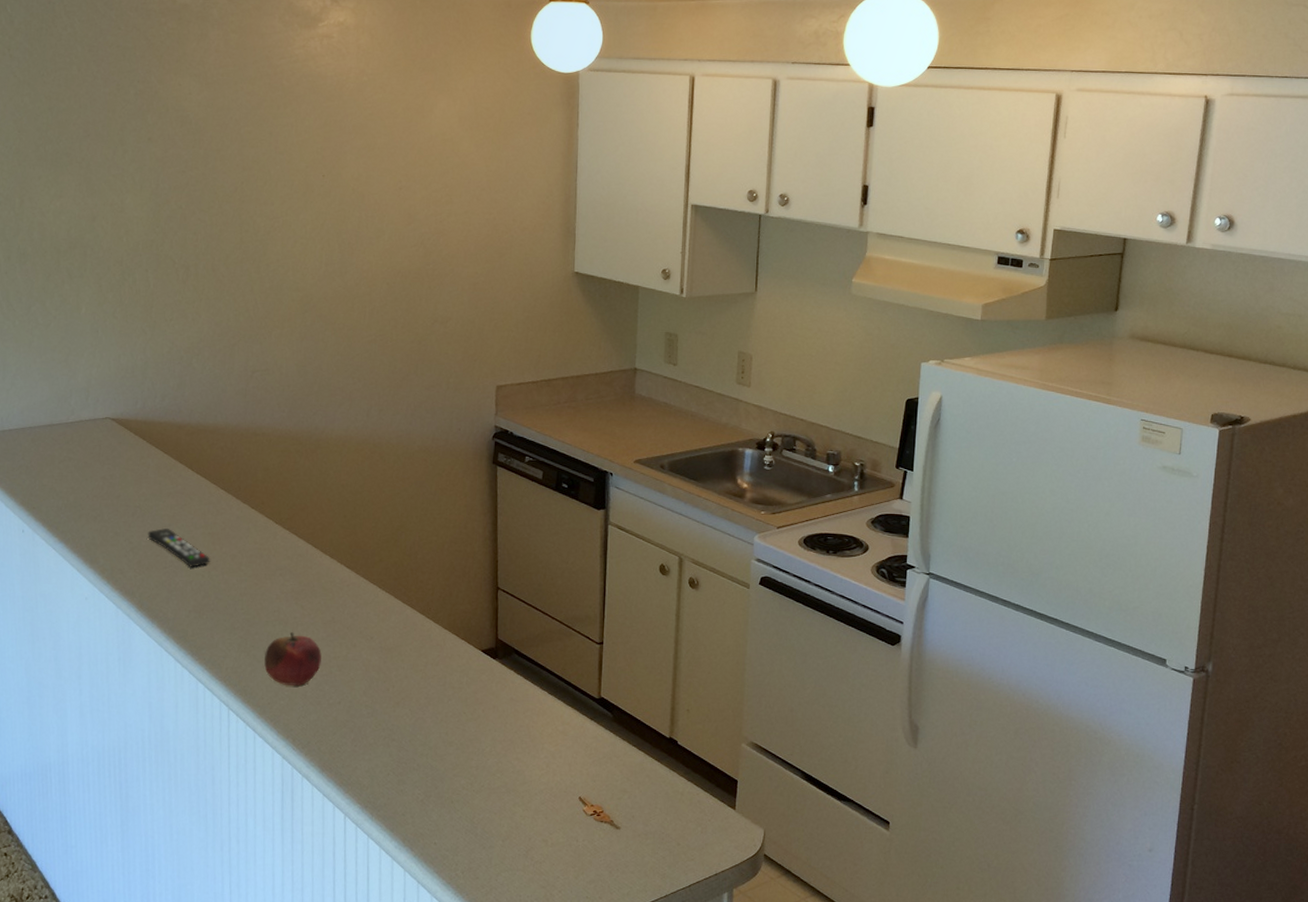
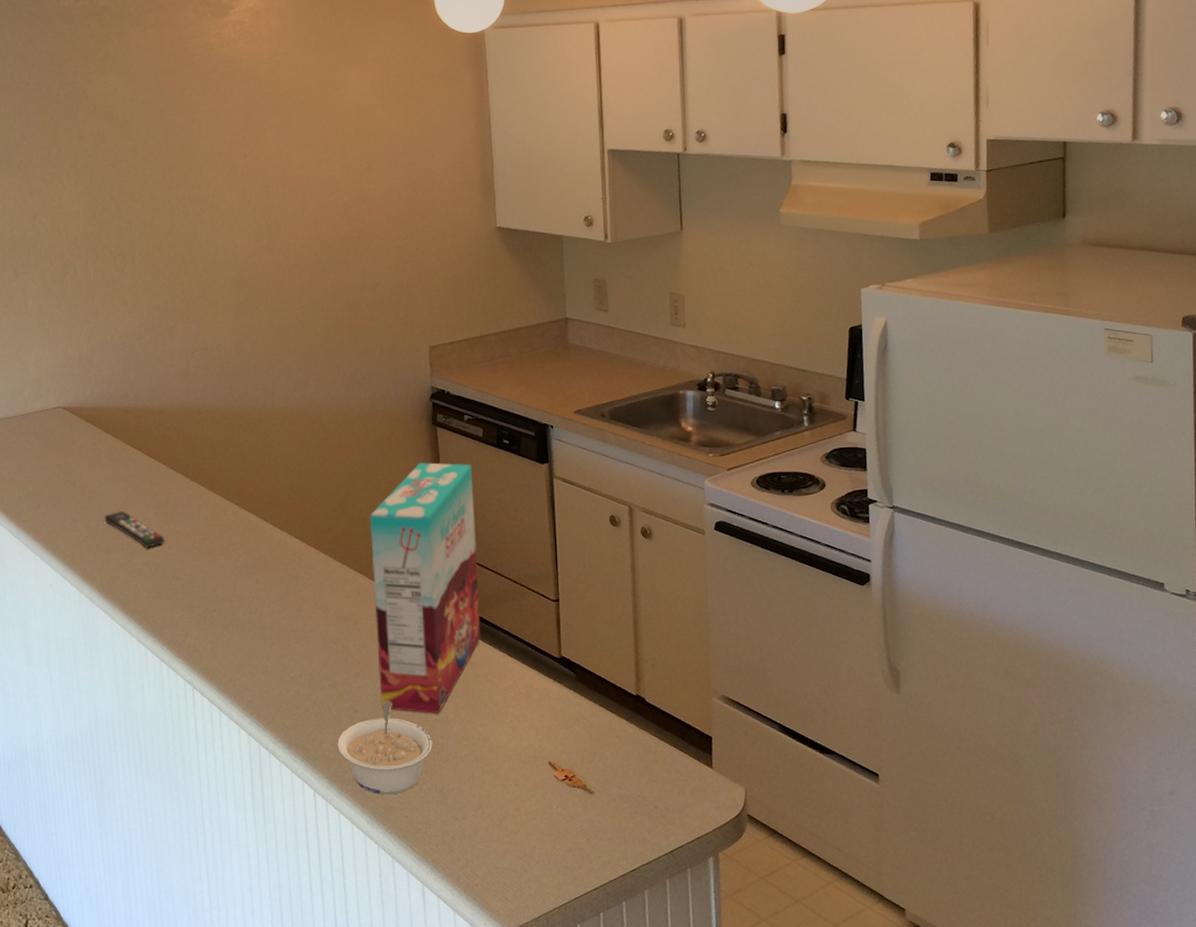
fruit: present [264,632,322,686] -> none [224,607,279,661]
legume: none [371,731,467,822] -> present [337,701,433,795]
cereal box: none [418,500,529,746] -> present [370,462,481,714]

